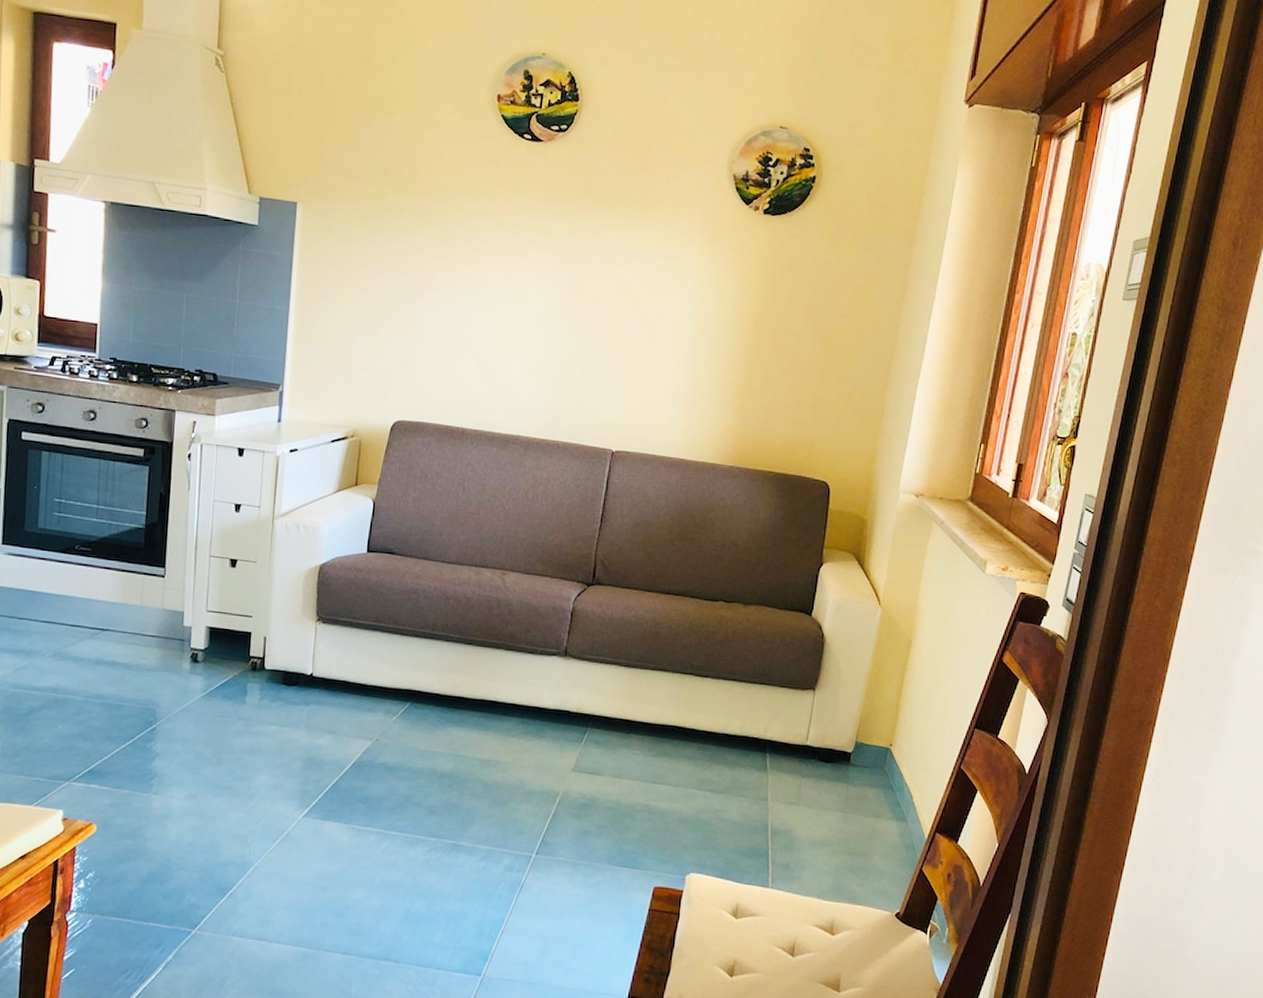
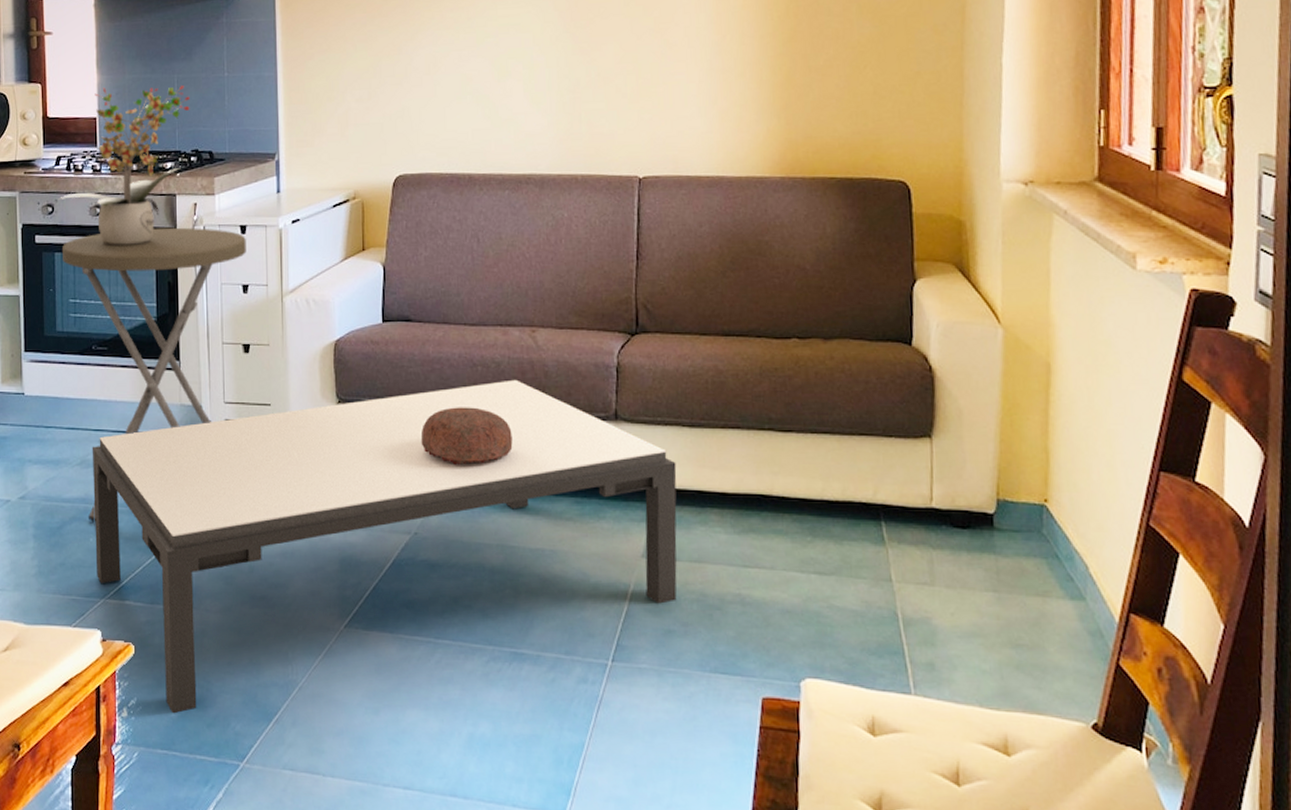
potted plant: none [50,295,198,454] -> present [58,85,190,245]
side table: none [50,438,243,711] -> present [63,227,246,522]
coffee table: none [63,614,611,887] -> present [92,379,677,714]
decorative bowl: none [391,633,474,684] -> present [420,407,513,465]

